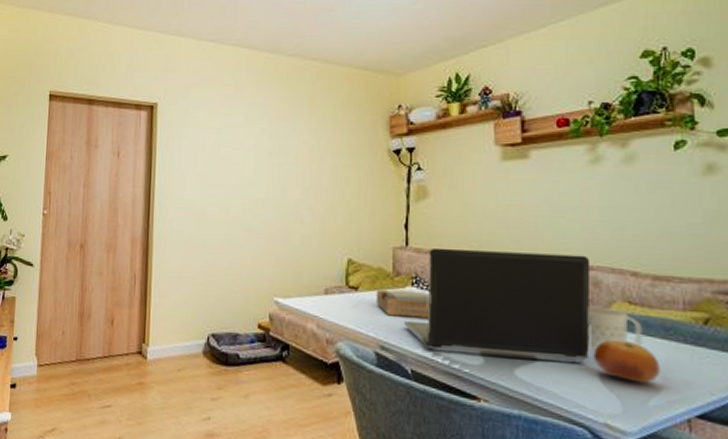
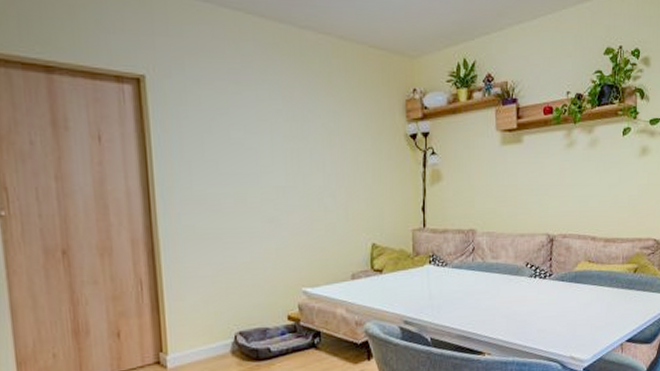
napkin holder: present [375,289,430,319] -> none [398,268,445,293]
laptop computer: present [405,247,591,364] -> none [424,226,565,319]
mug: present [587,306,643,358] -> none [561,266,597,308]
fruit: present [593,339,661,383] -> none [564,291,607,322]

